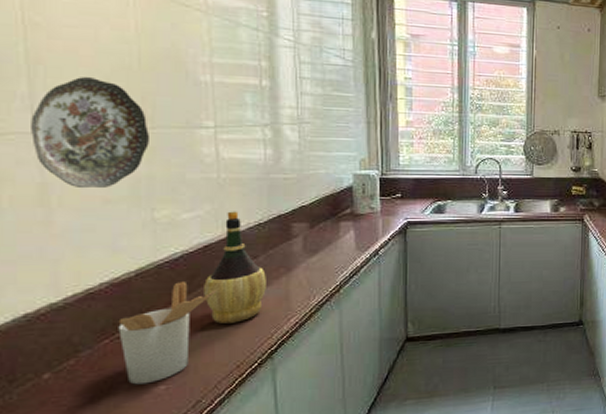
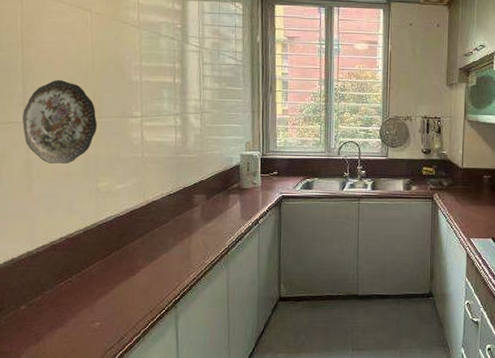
utensil holder: present [118,282,216,385] -> none [70,239,138,320]
wine bottle: present [204,211,266,324] -> none [129,184,174,275]

